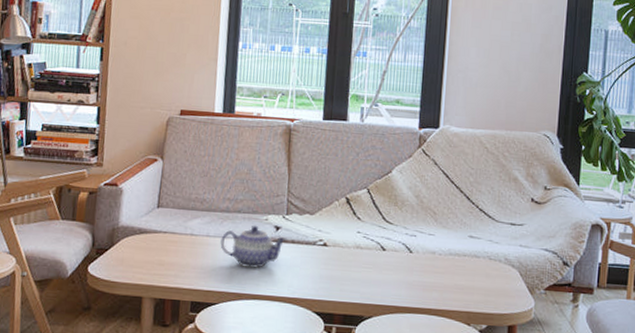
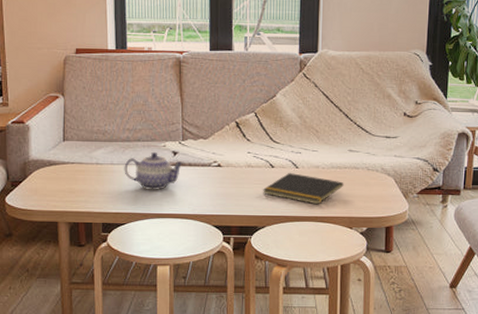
notepad: none [372,258,463,296] -> present [263,173,344,205]

